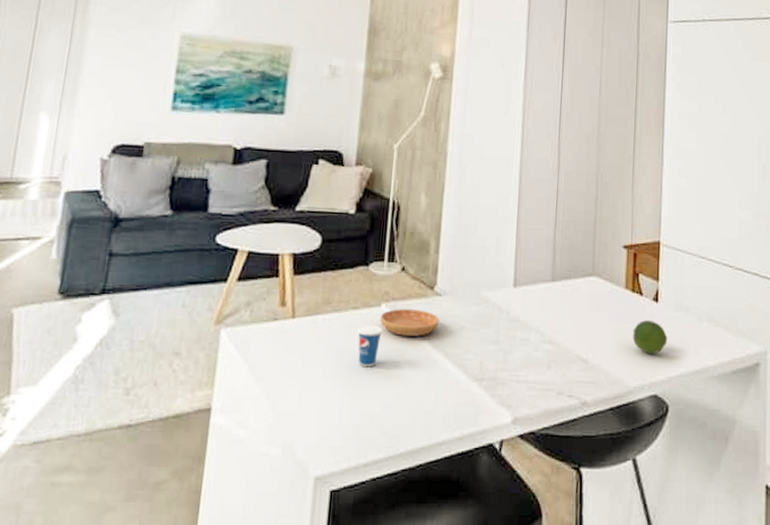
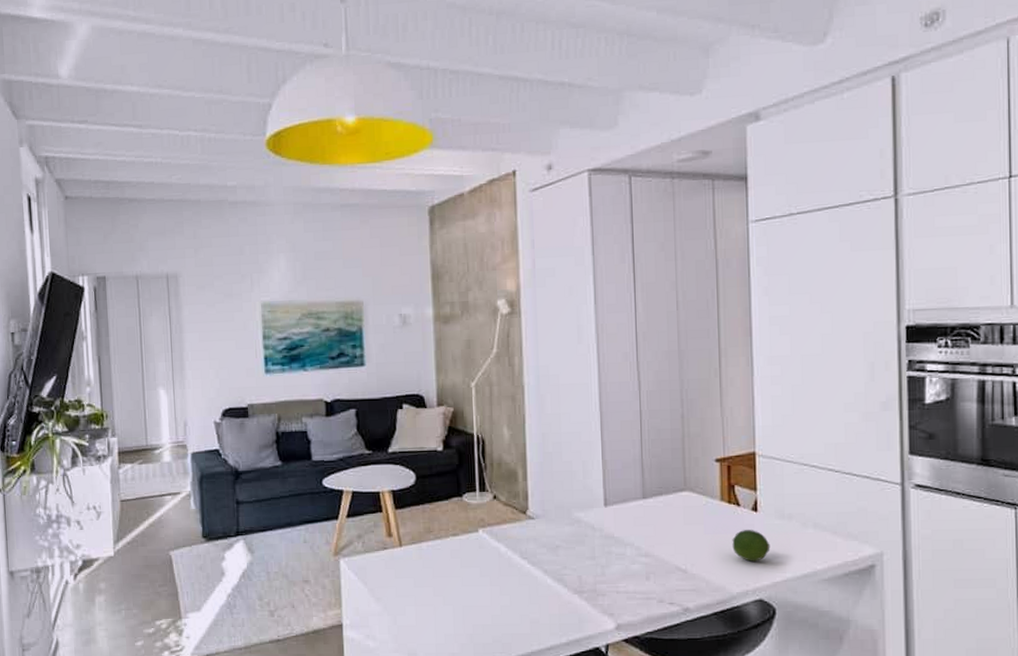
cup: present [358,309,383,367] -> none [460,535,483,586]
saucer: present [379,309,440,336] -> none [478,533,535,557]

